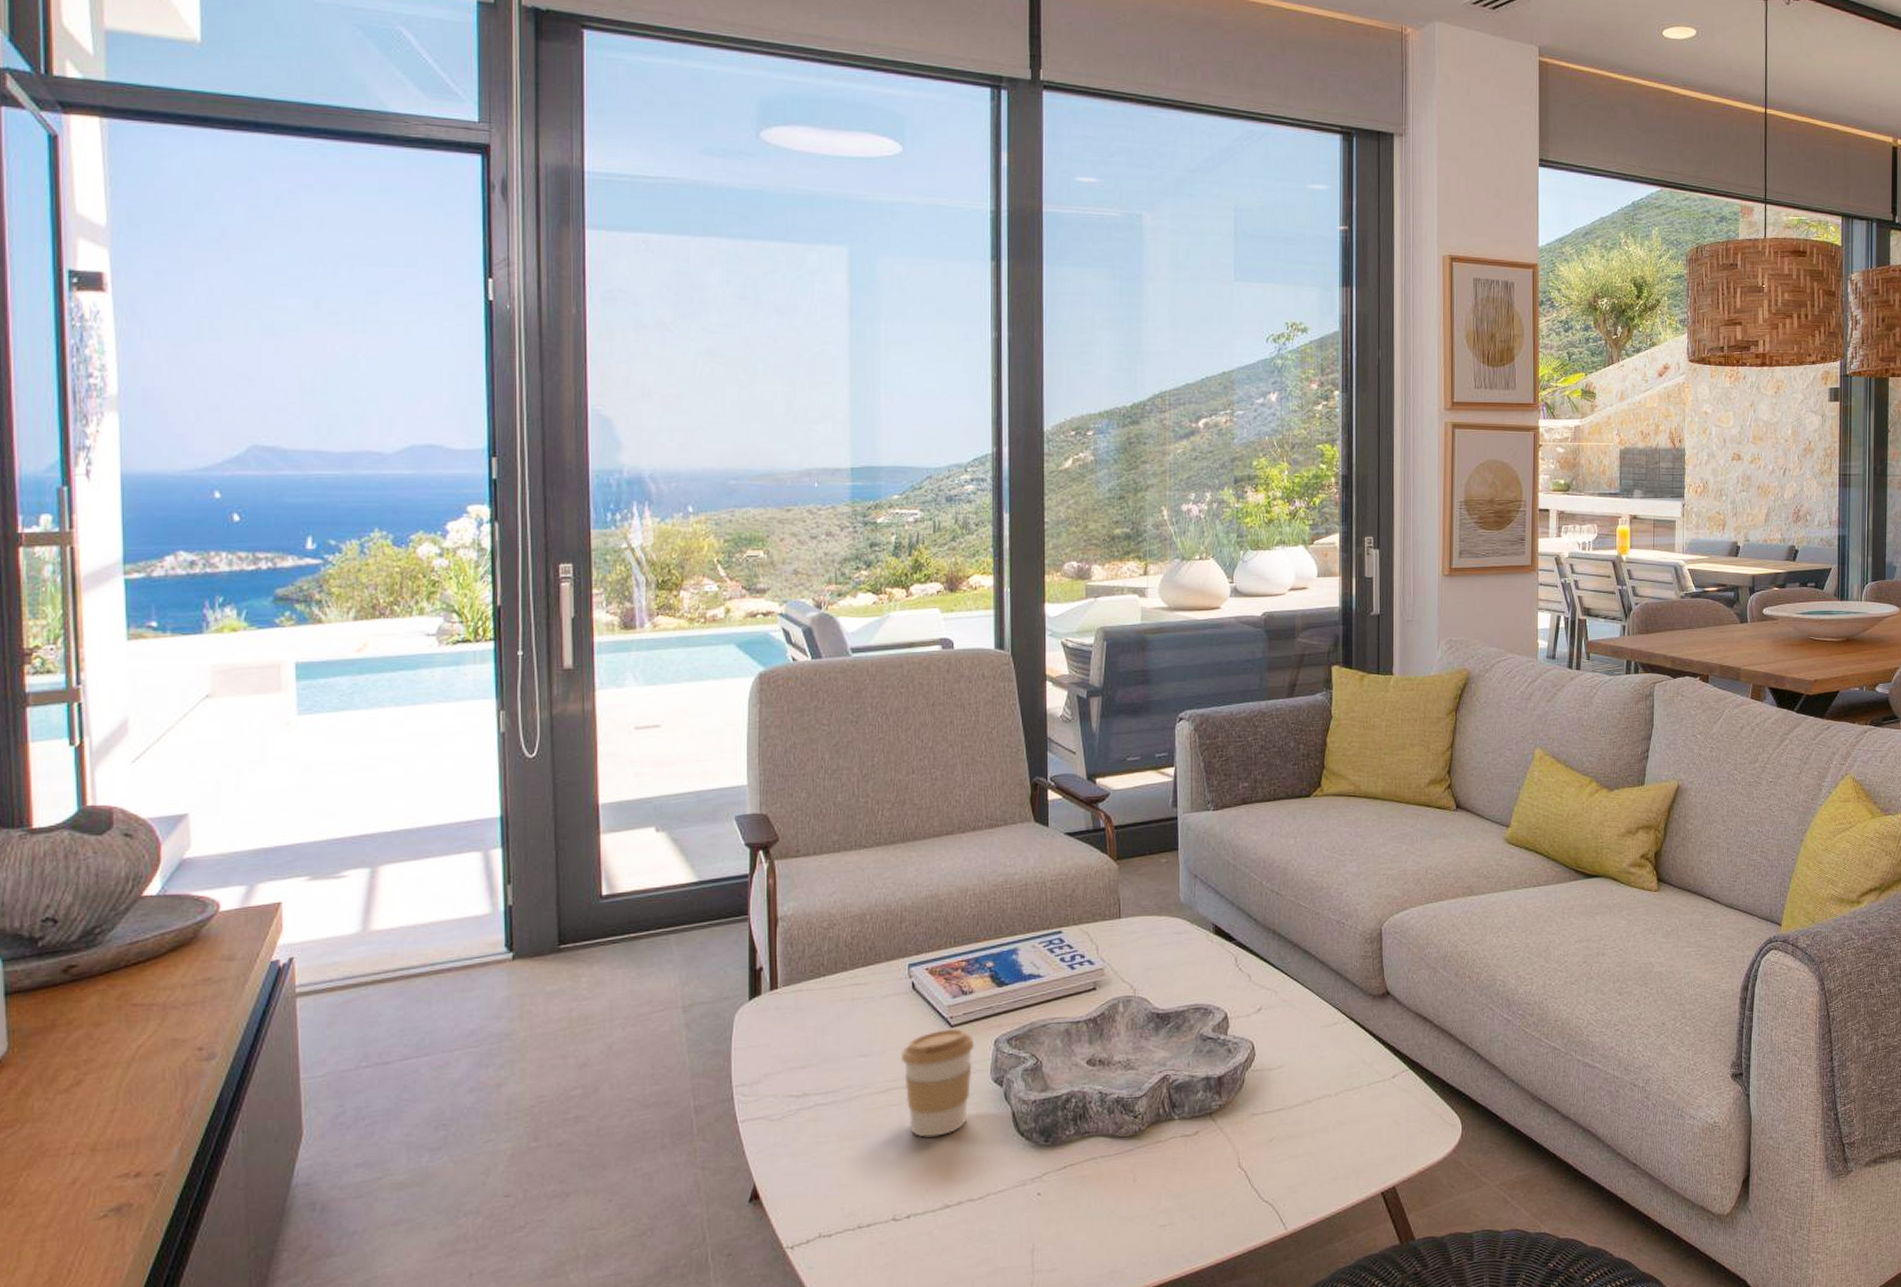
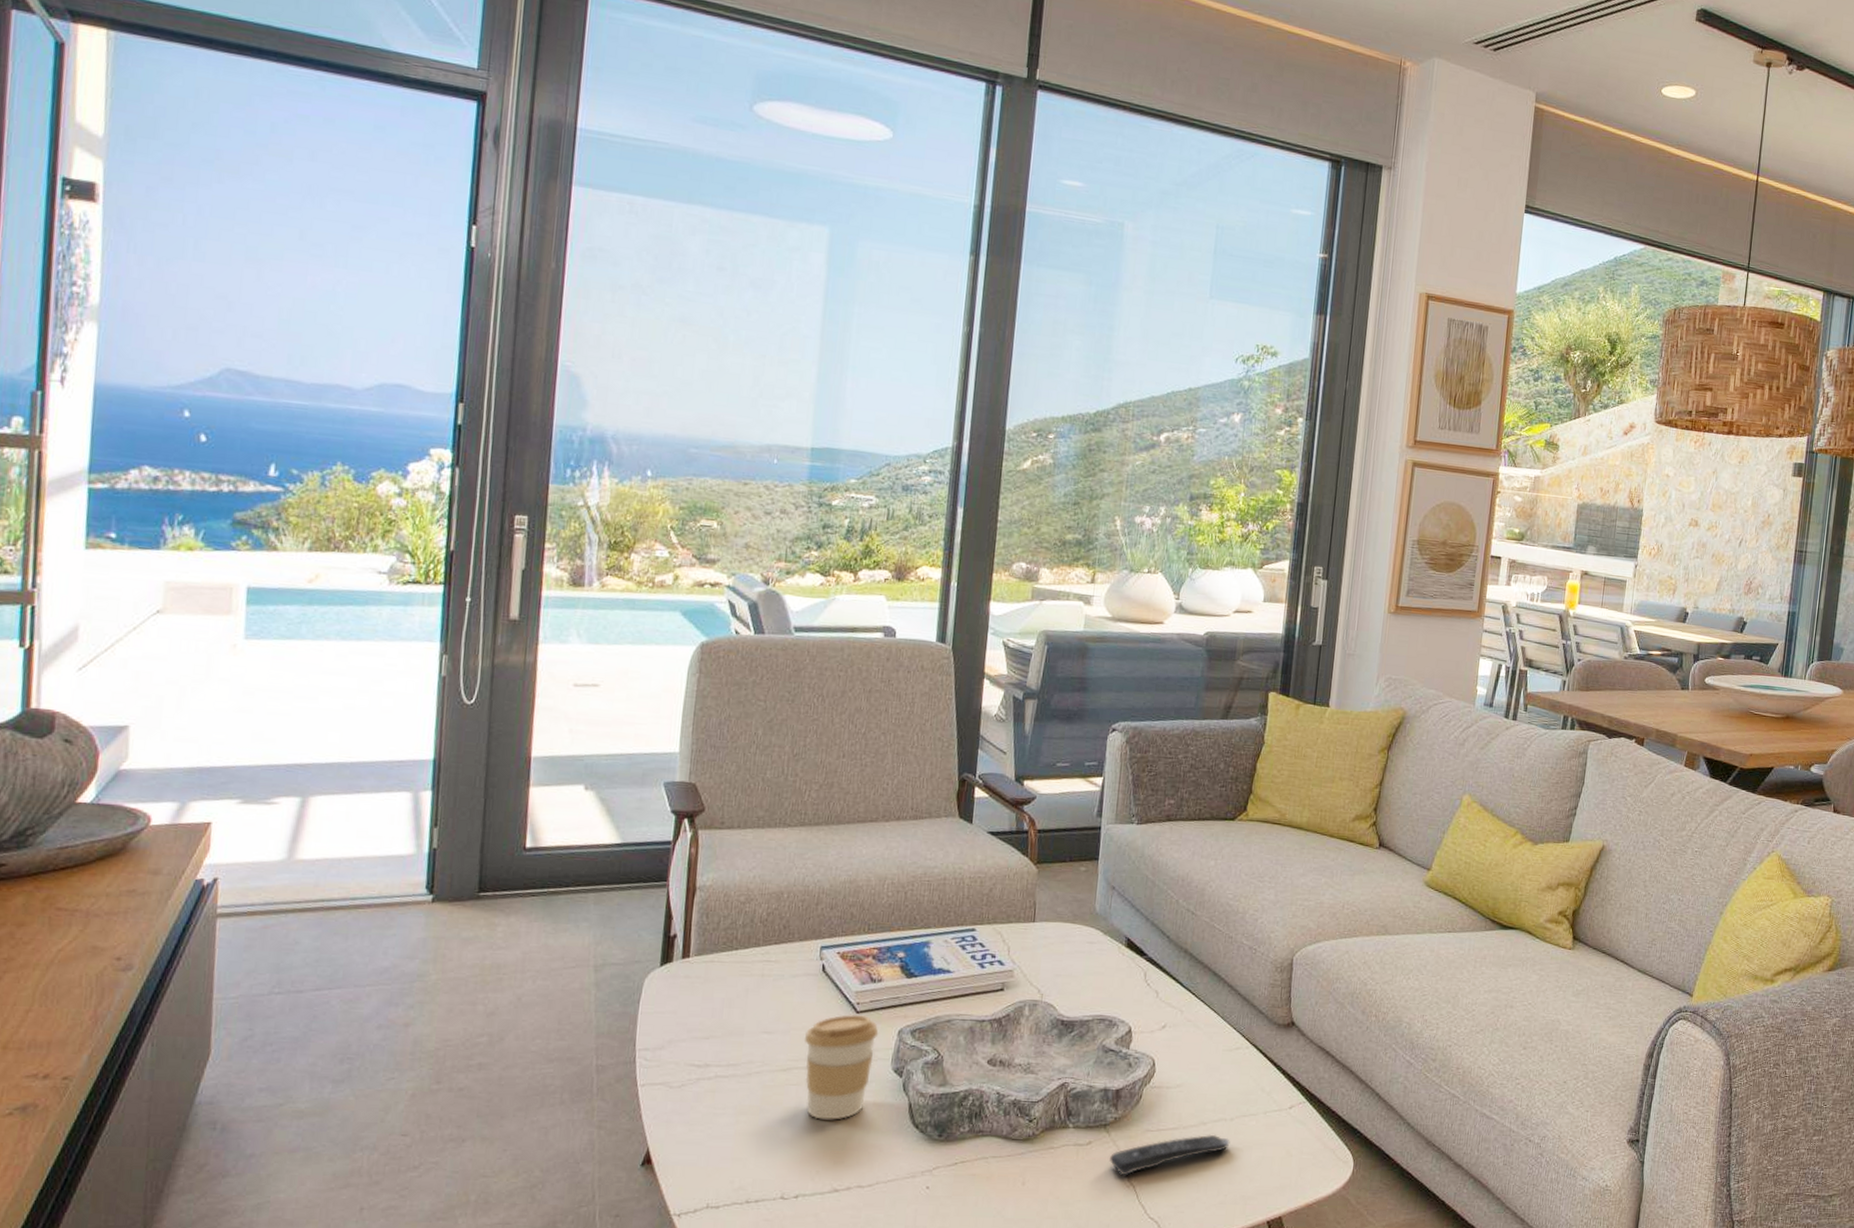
remote control: none [1219,1111,1337,1162] -> present [1110,1134,1230,1176]

